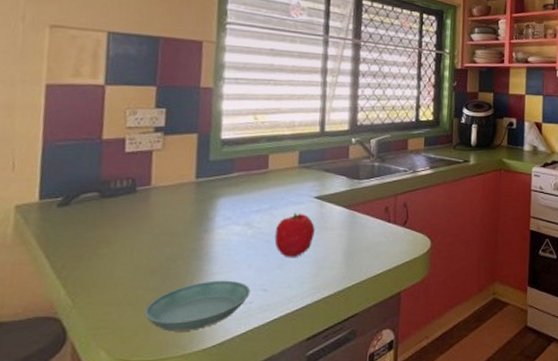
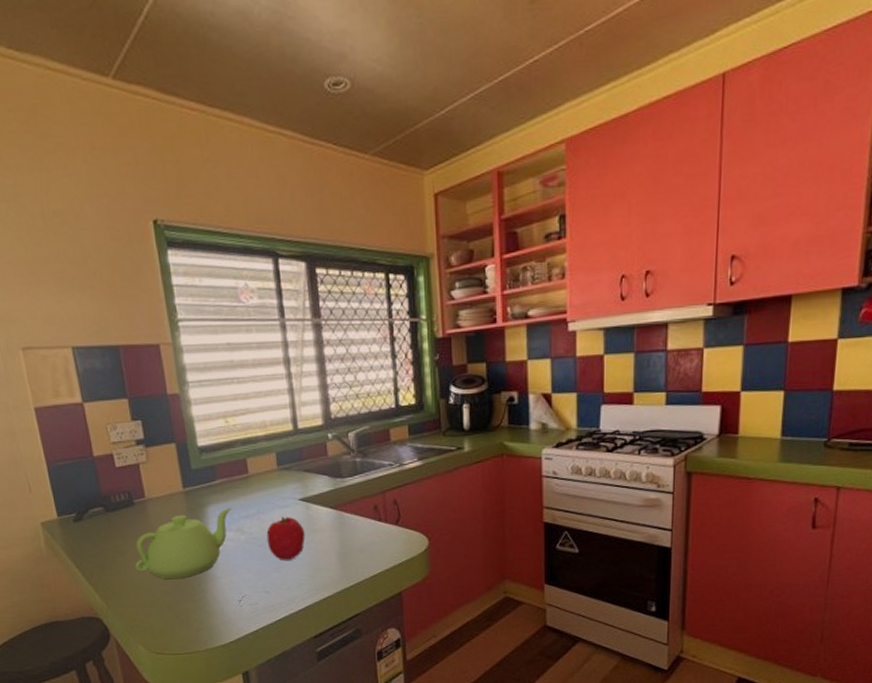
teapot: none [119,201,244,275] -> present [134,508,232,580]
saucer: present [144,280,251,332] -> none [166,583,254,630]

